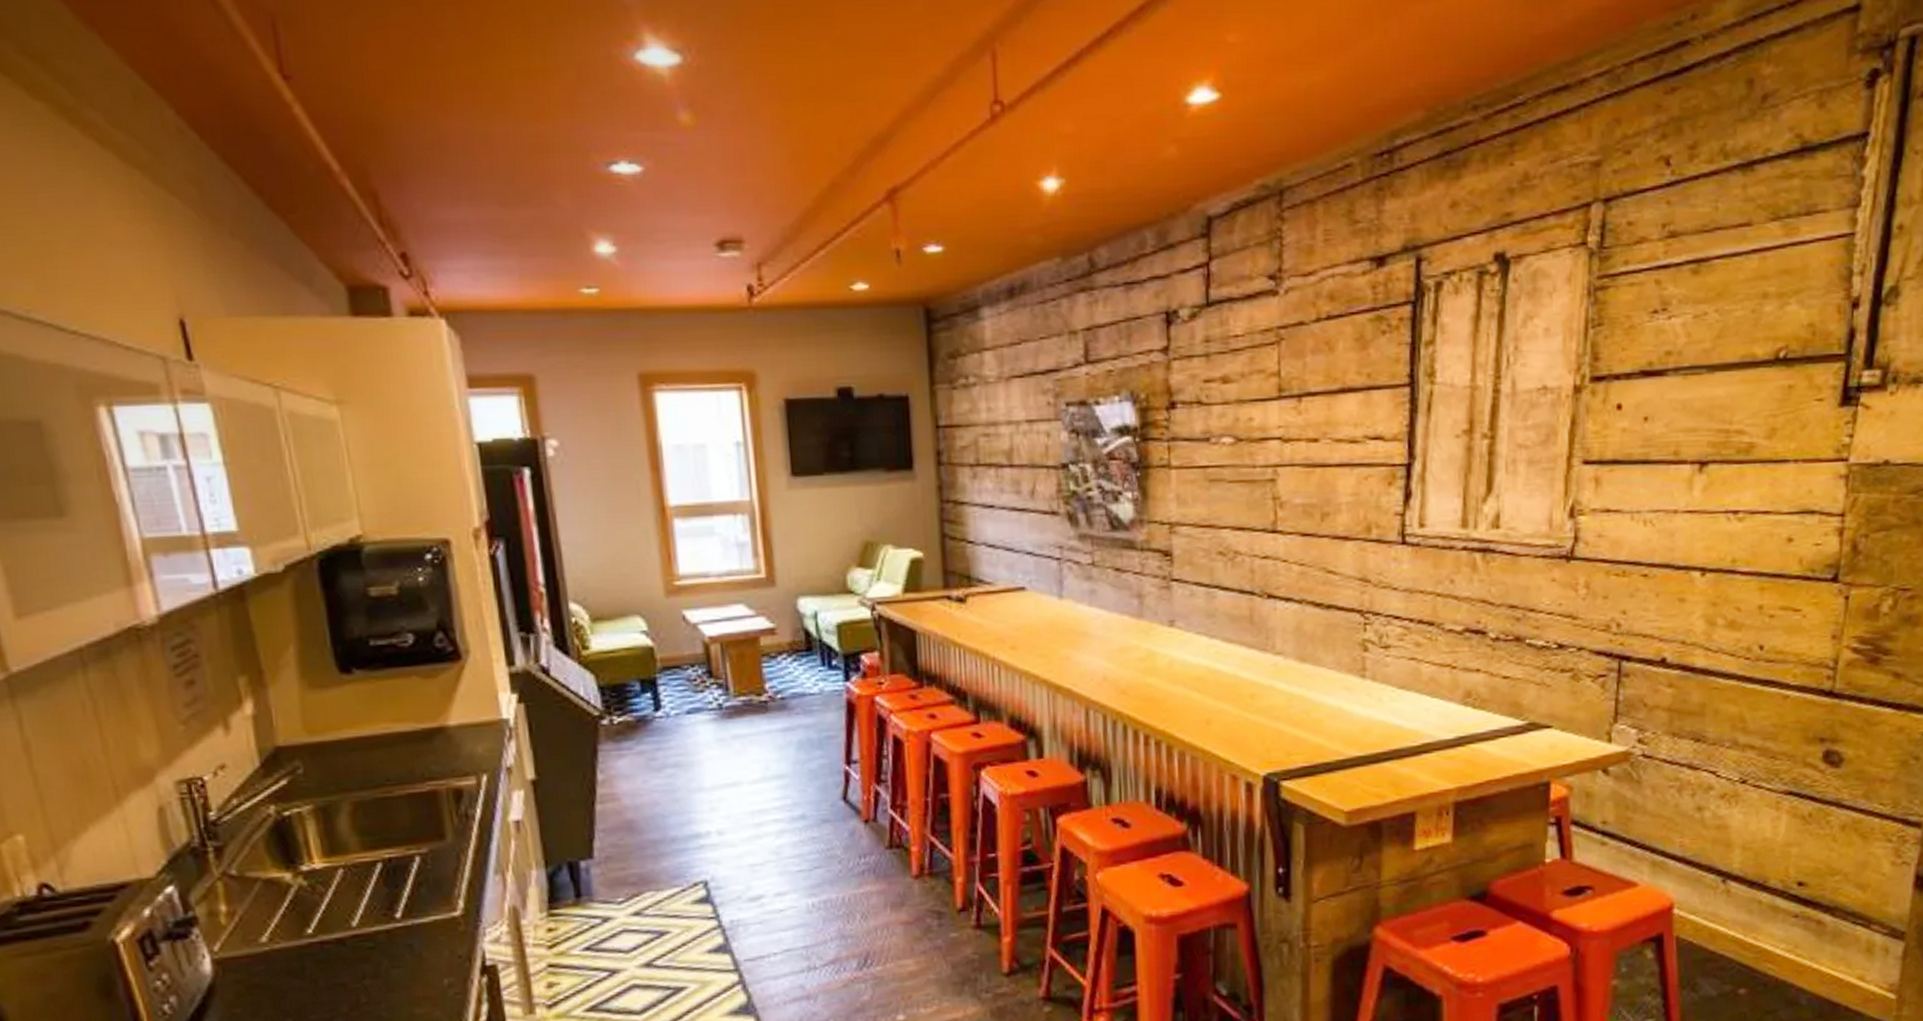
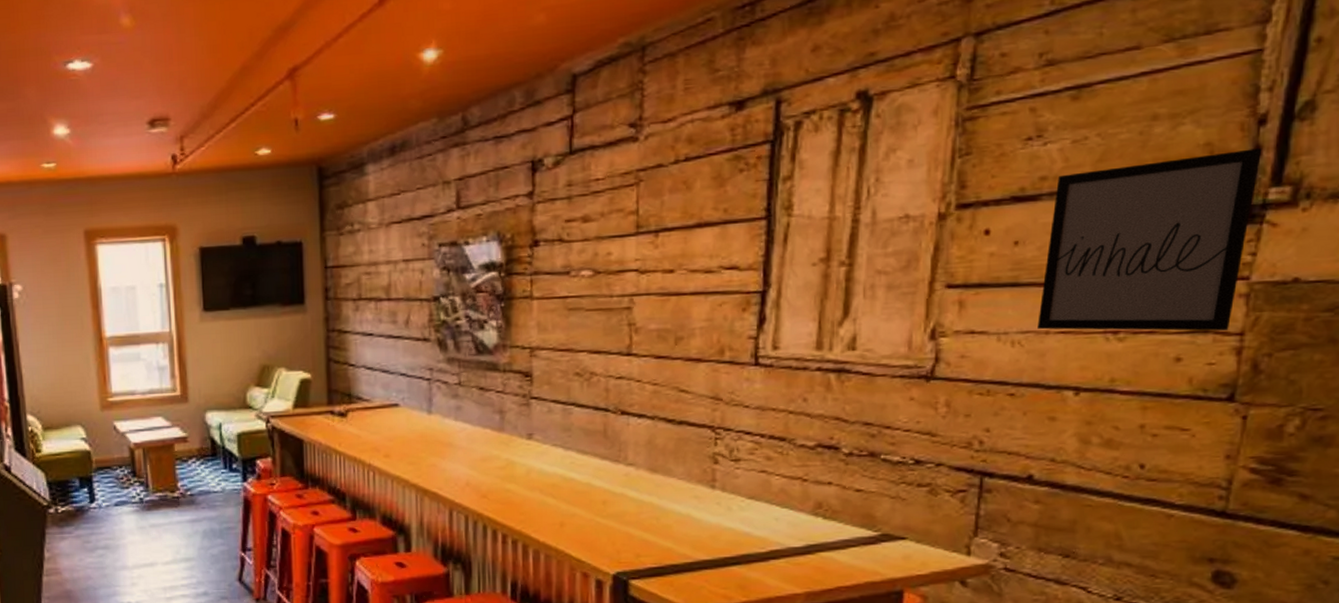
wall art: none [1667,331,1856,512] -> present [1037,148,1262,331]

